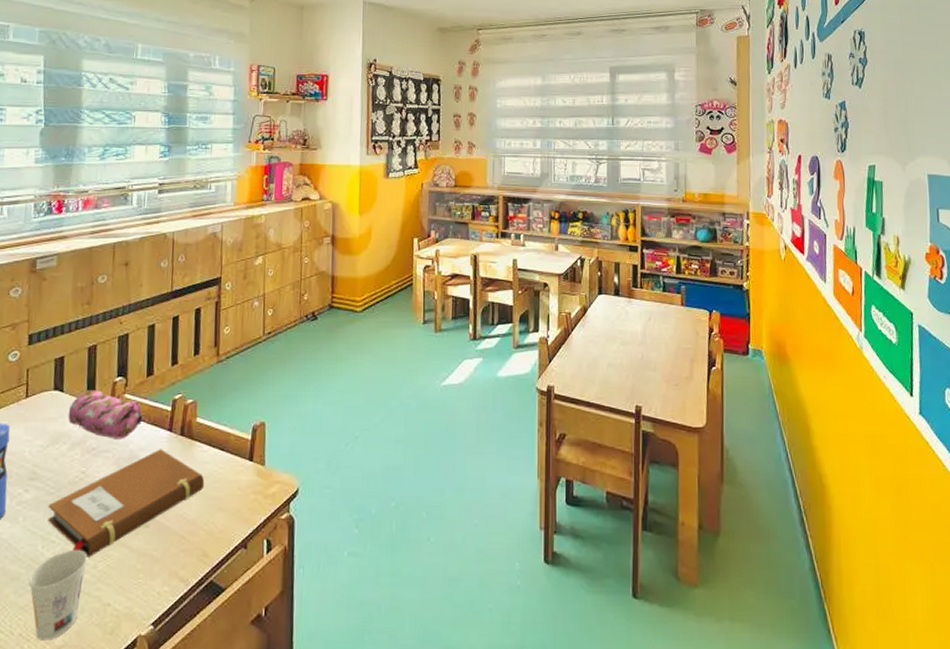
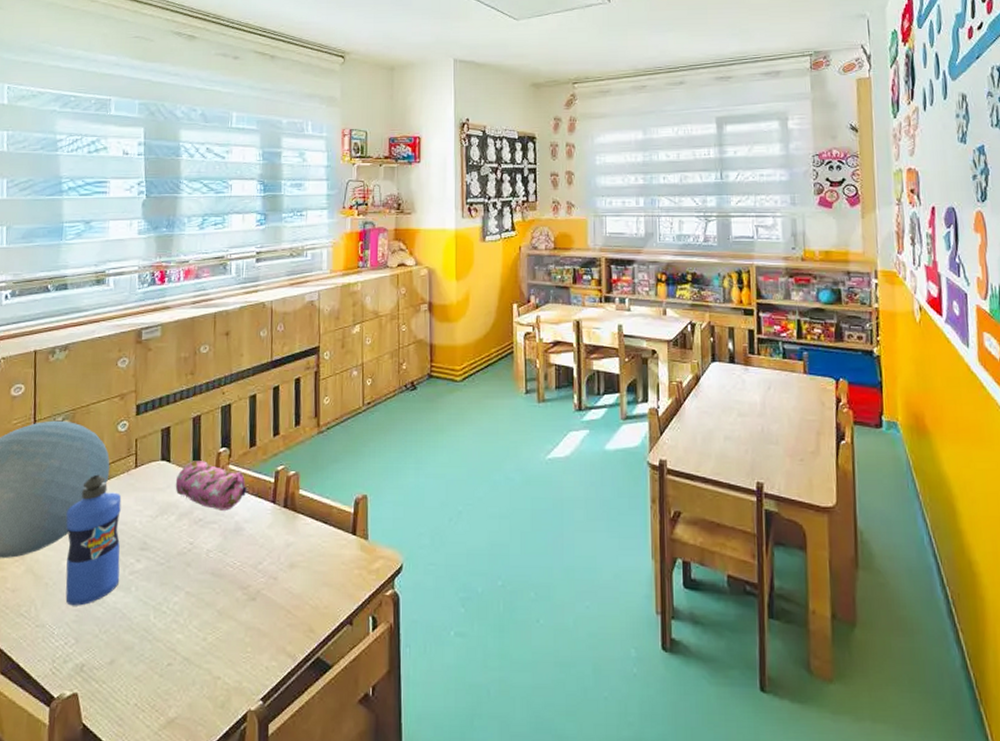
cup: present [28,549,88,641] -> none [142,620,198,712]
notebook: present [48,449,205,557] -> none [158,521,309,629]

